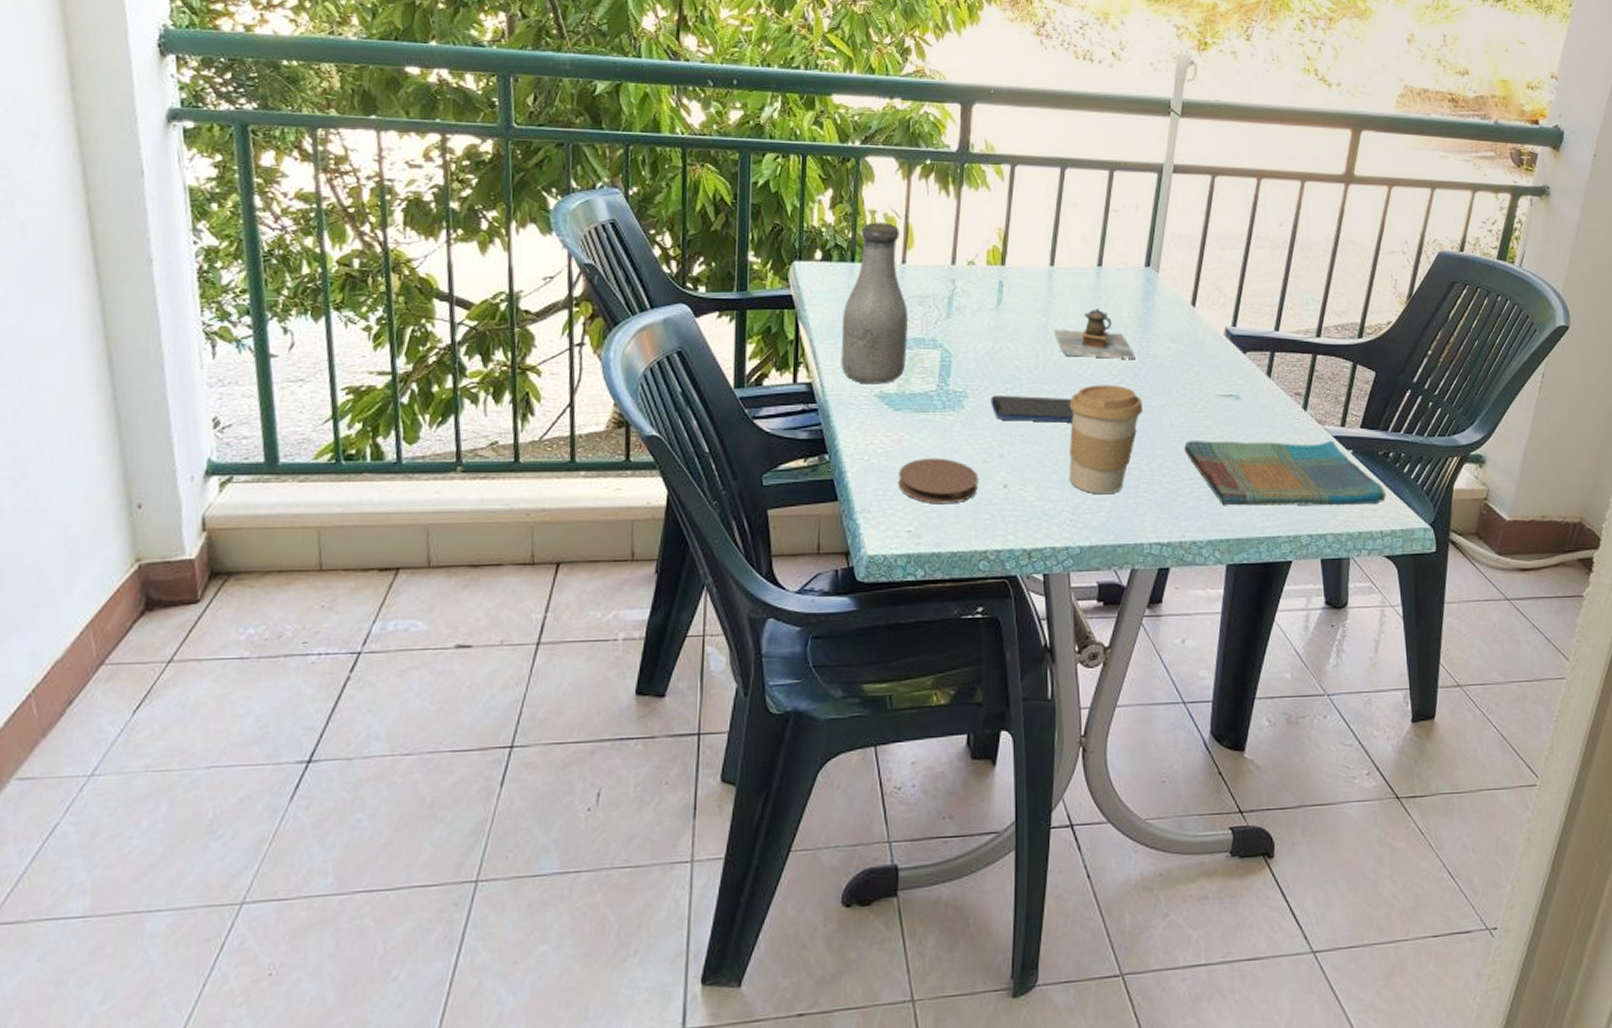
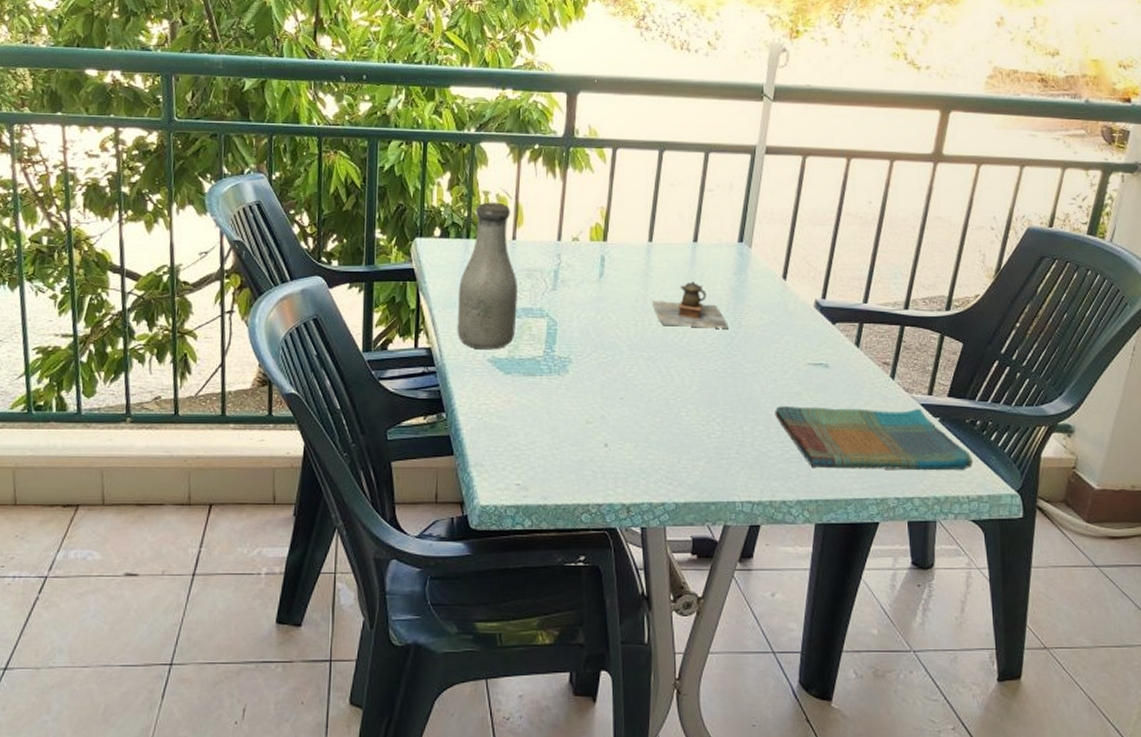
coaster: present [898,457,979,504] -> none [507,417,582,461]
smartphone: present [990,395,1074,423] -> none [593,361,670,387]
coffee cup: present [1069,384,1144,495] -> none [665,352,736,455]

